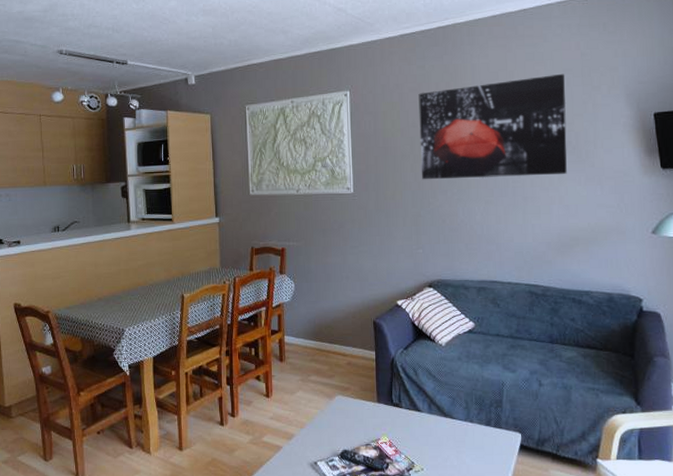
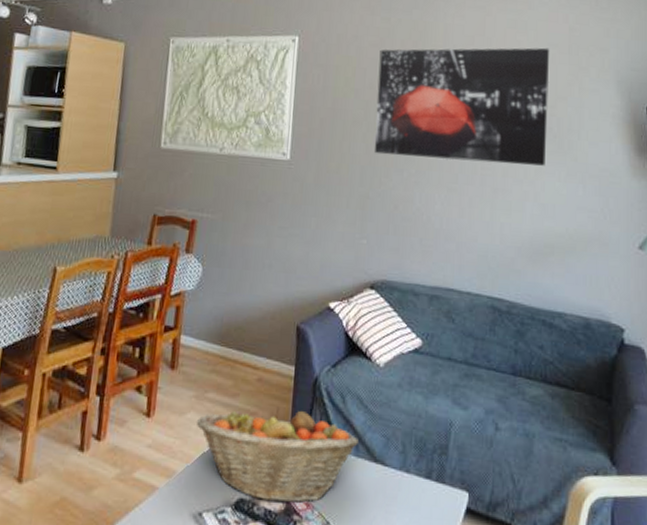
fruit basket: none [304,382,431,451] -> present [196,406,358,504]

